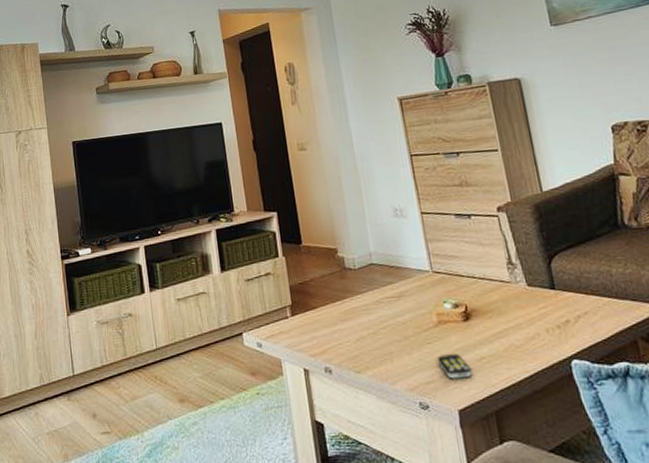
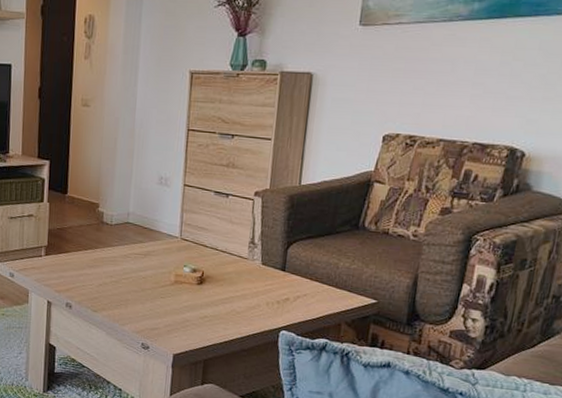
remote control: present [437,354,472,379] -> none [165,308,194,331]

